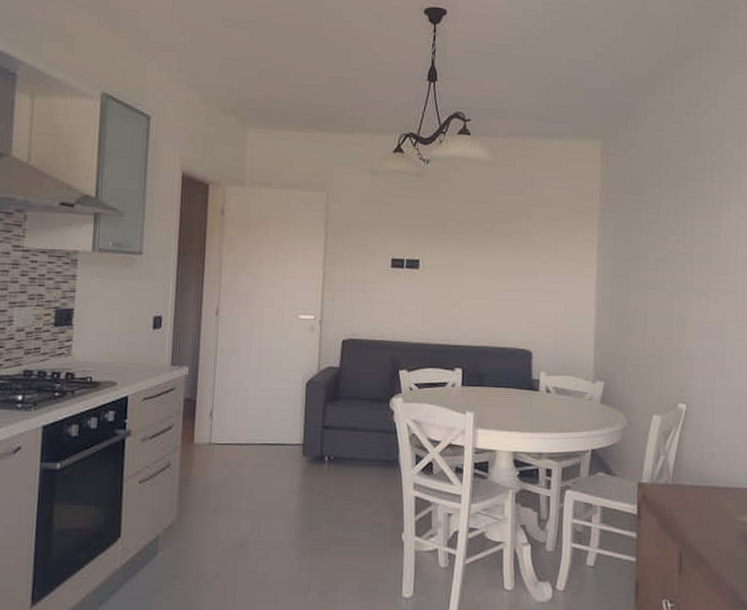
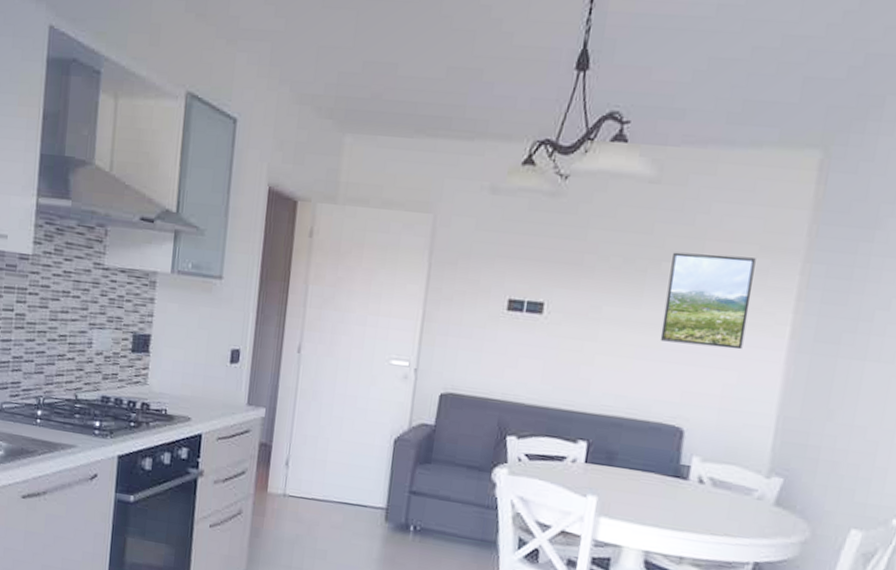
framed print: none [508,216,568,287] -> present [660,252,756,350]

